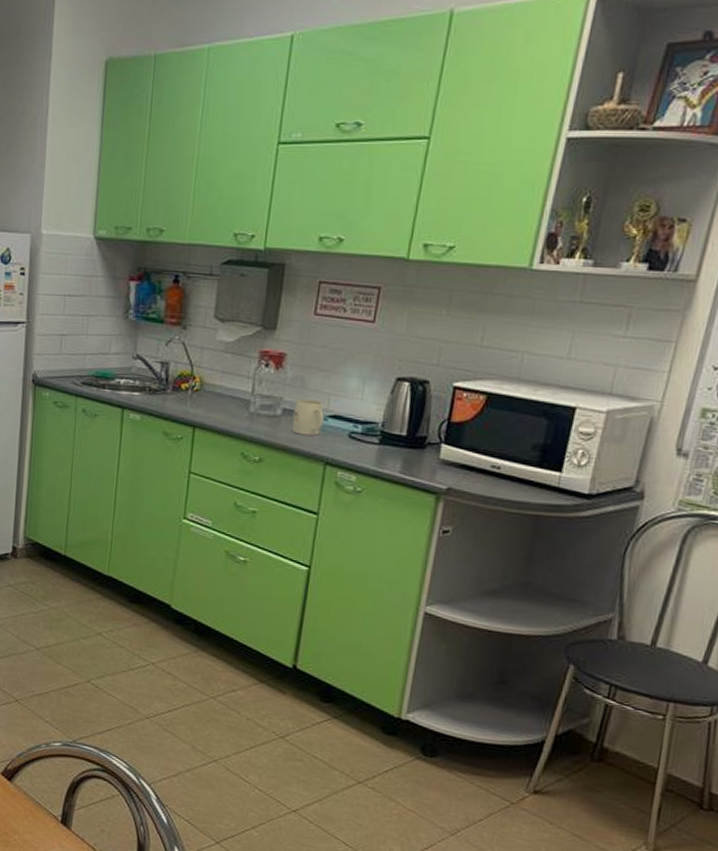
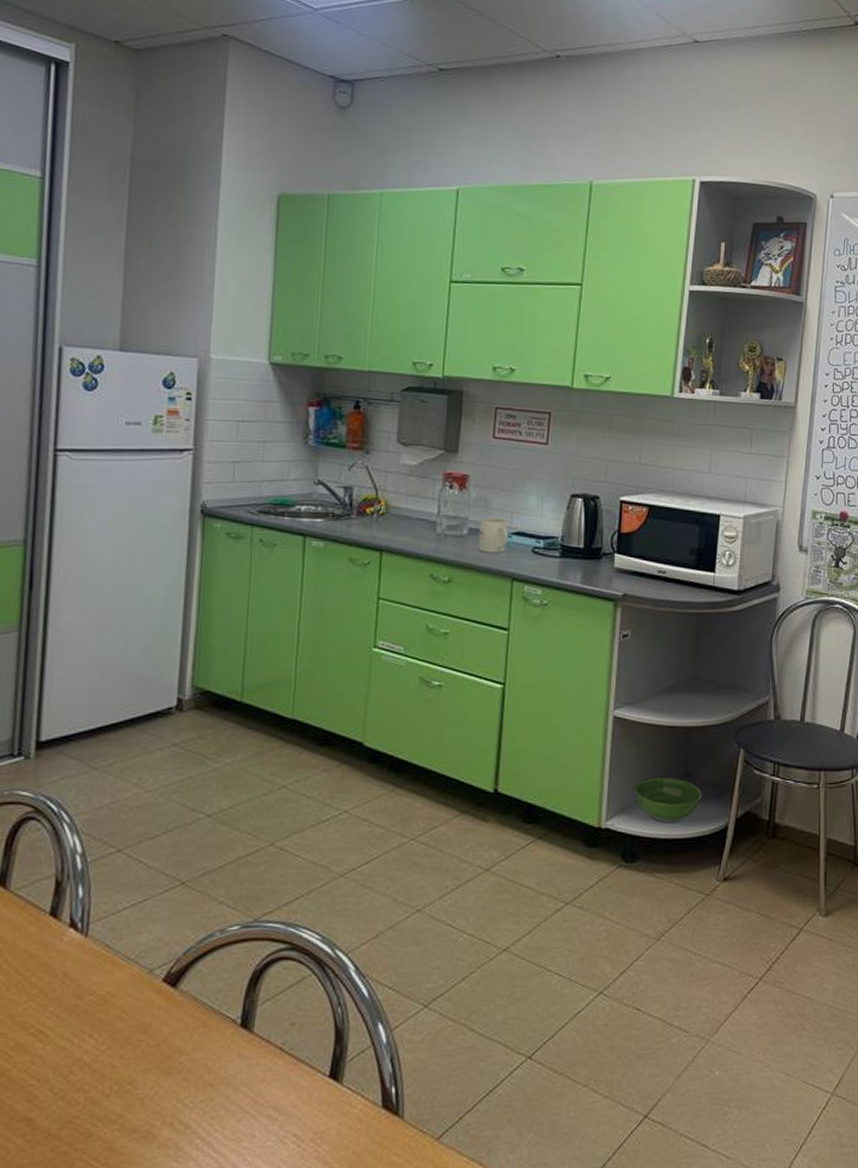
bowl: none [441,678,519,728] -> present [635,776,702,824]

